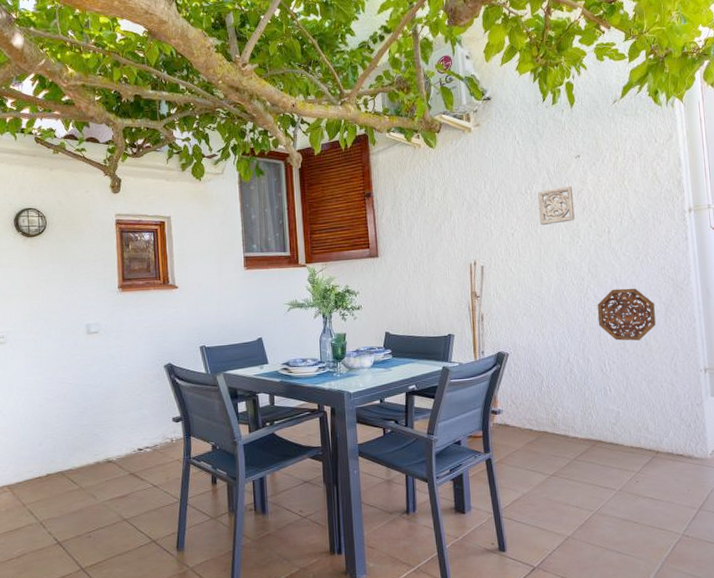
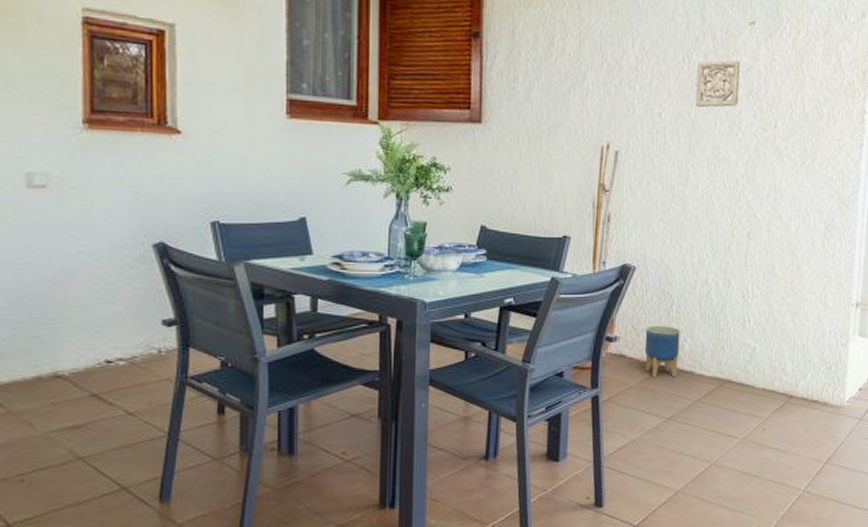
planter: none [523,398,555,442] -> present [644,325,680,378]
decorative platter: present [597,288,656,341] -> none [747,198,814,264]

